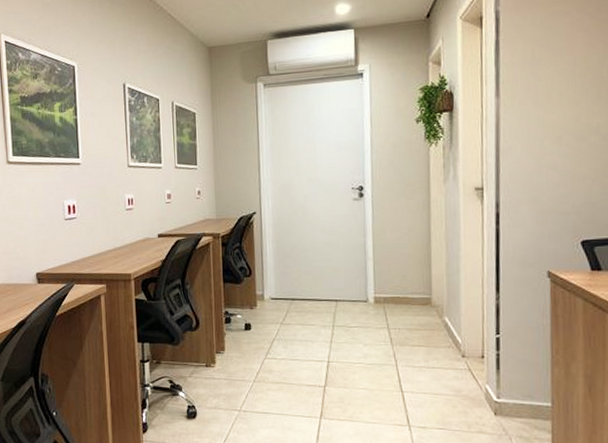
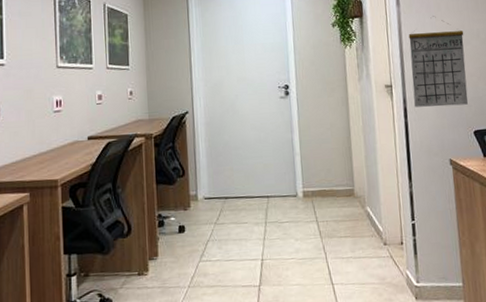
calendar: none [508,108,579,213] -> present [408,16,468,107]

